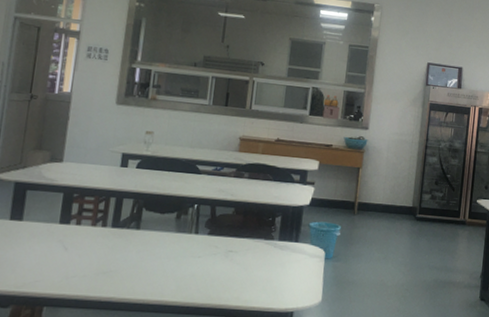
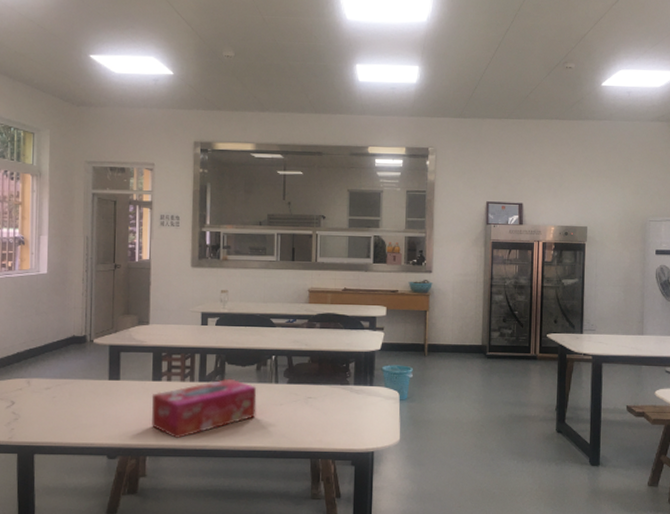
tissue box: none [53,226,175,289] -> present [151,378,257,439]

